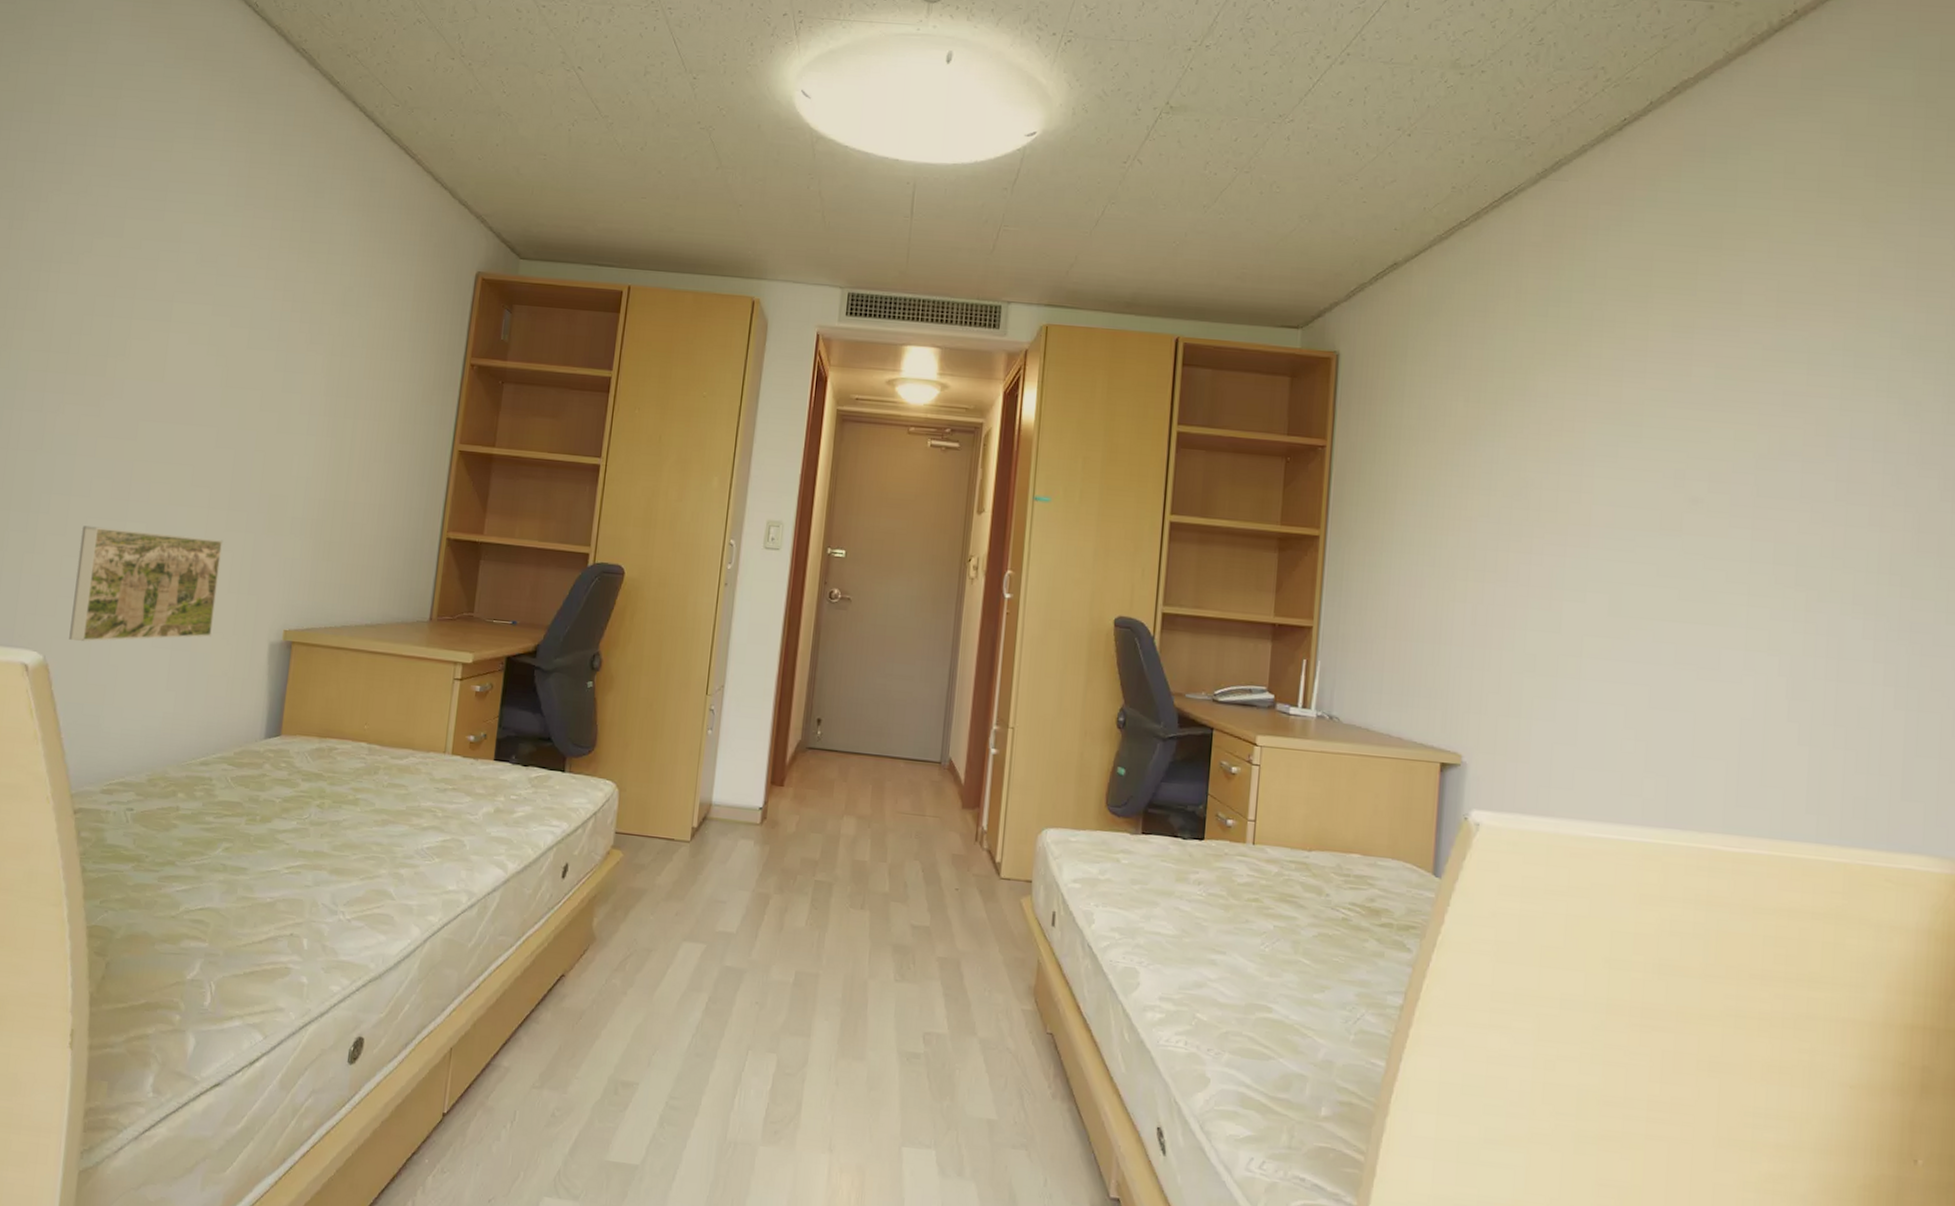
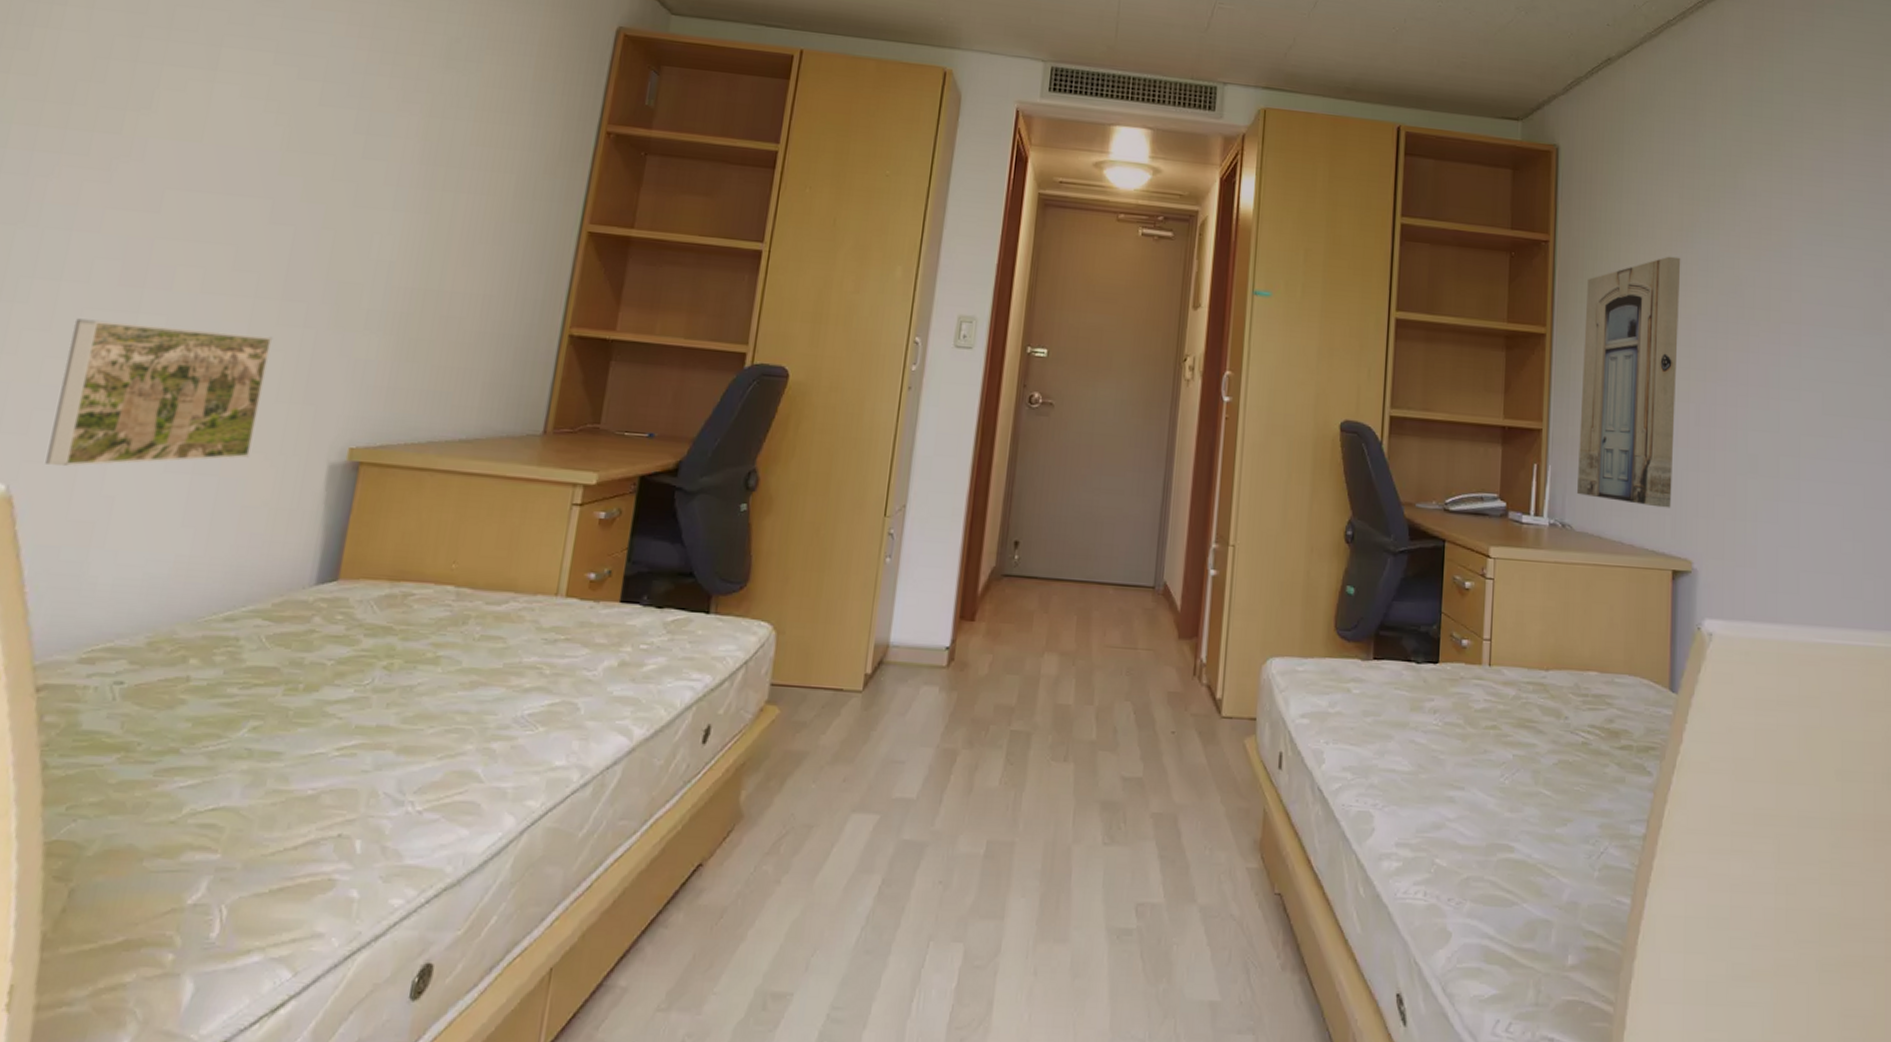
wall art: none [1346,459,1464,704] -> present [1577,256,1681,508]

